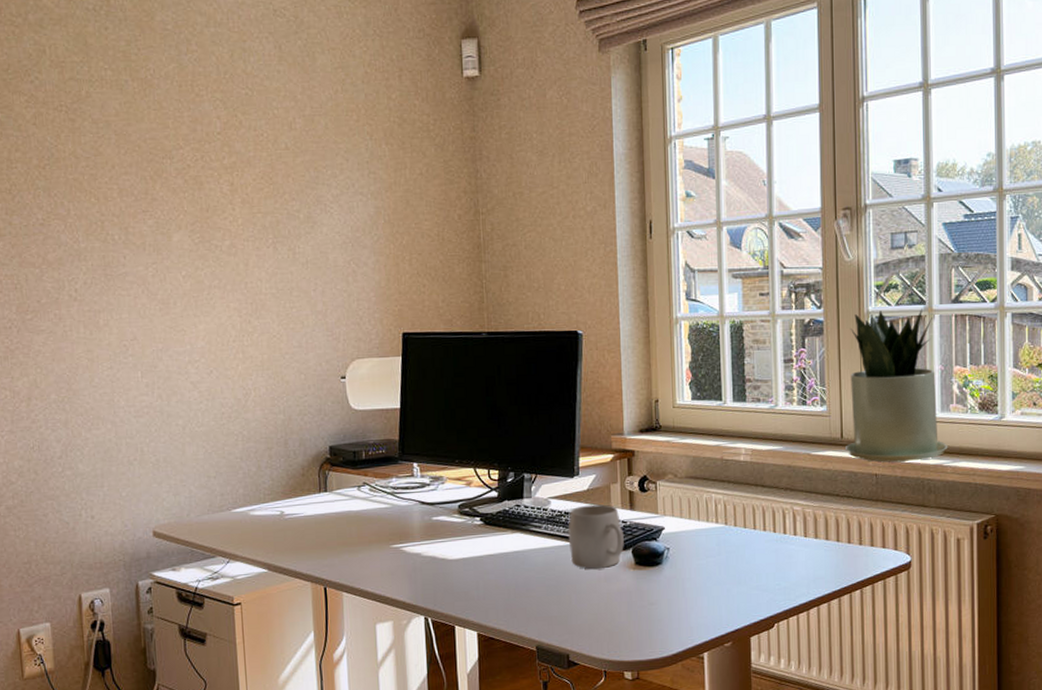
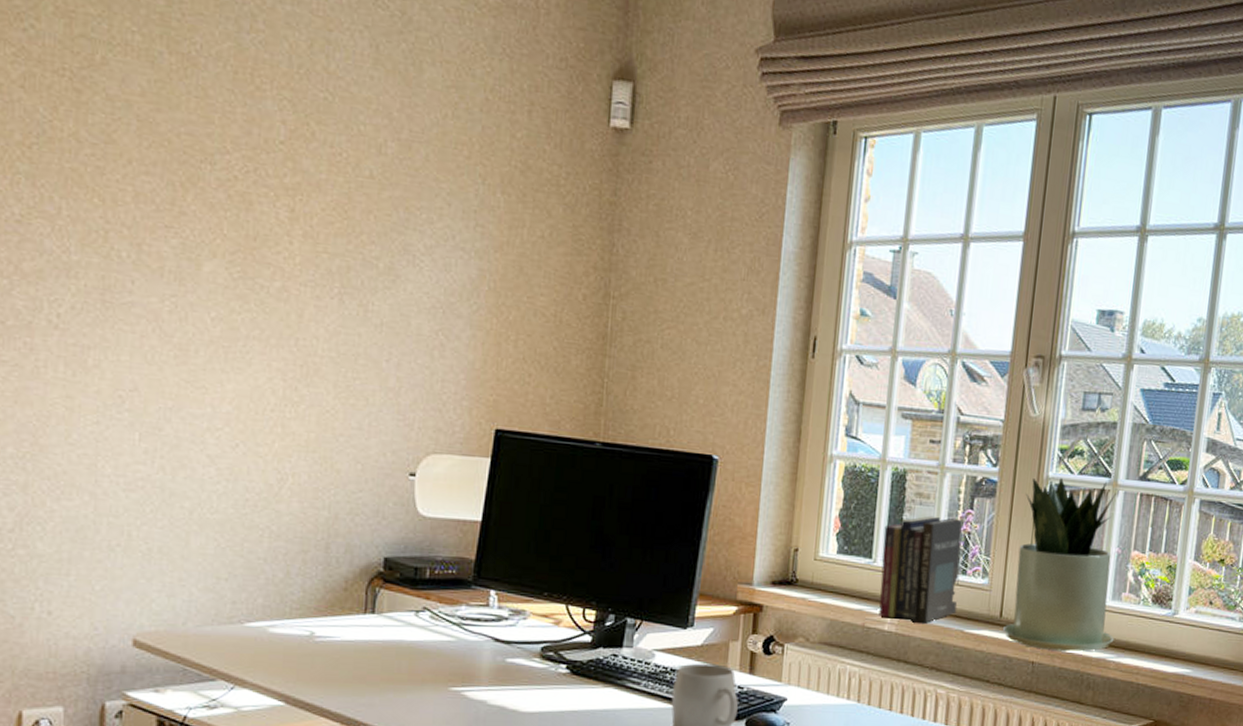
books: none [729,357,802,451] -> present [878,516,964,623]

